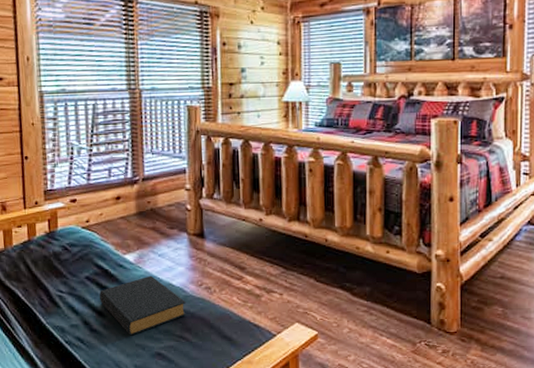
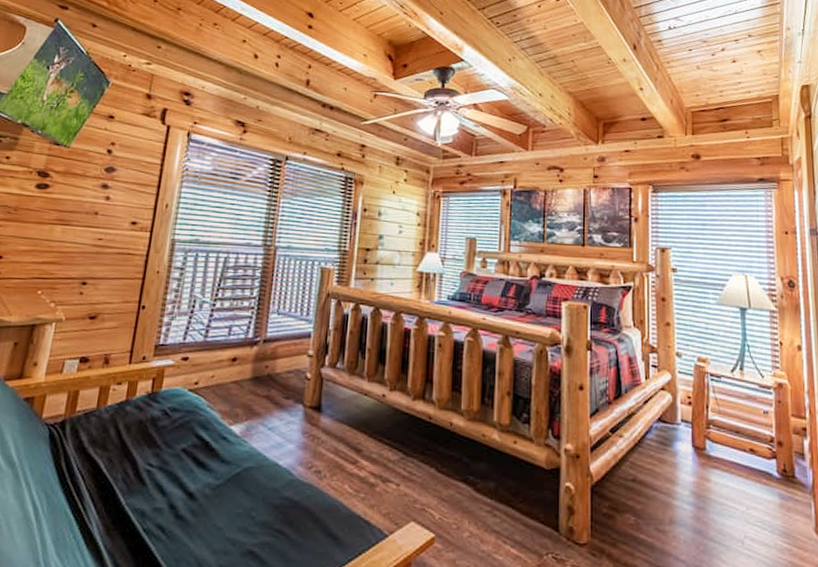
hardback book: present [99,275,187,336] -> none [193,452,292,527]

